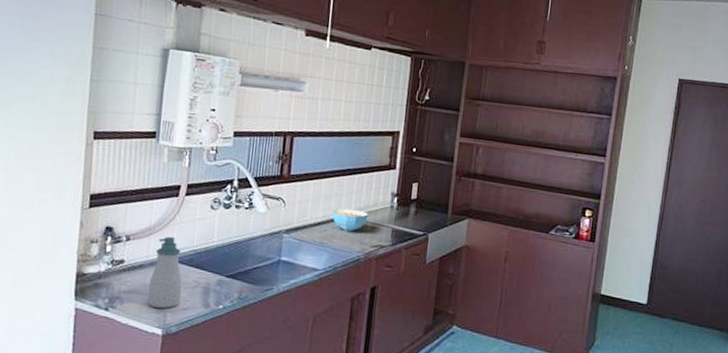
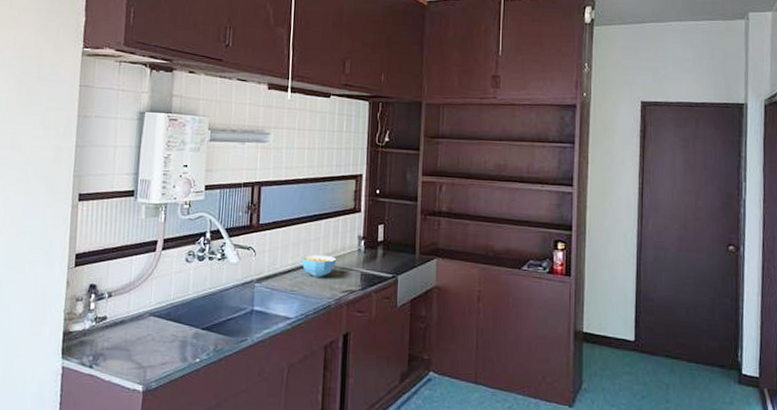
soap bottle: present [147,236,182,309] -> none [128,291,161,365]

